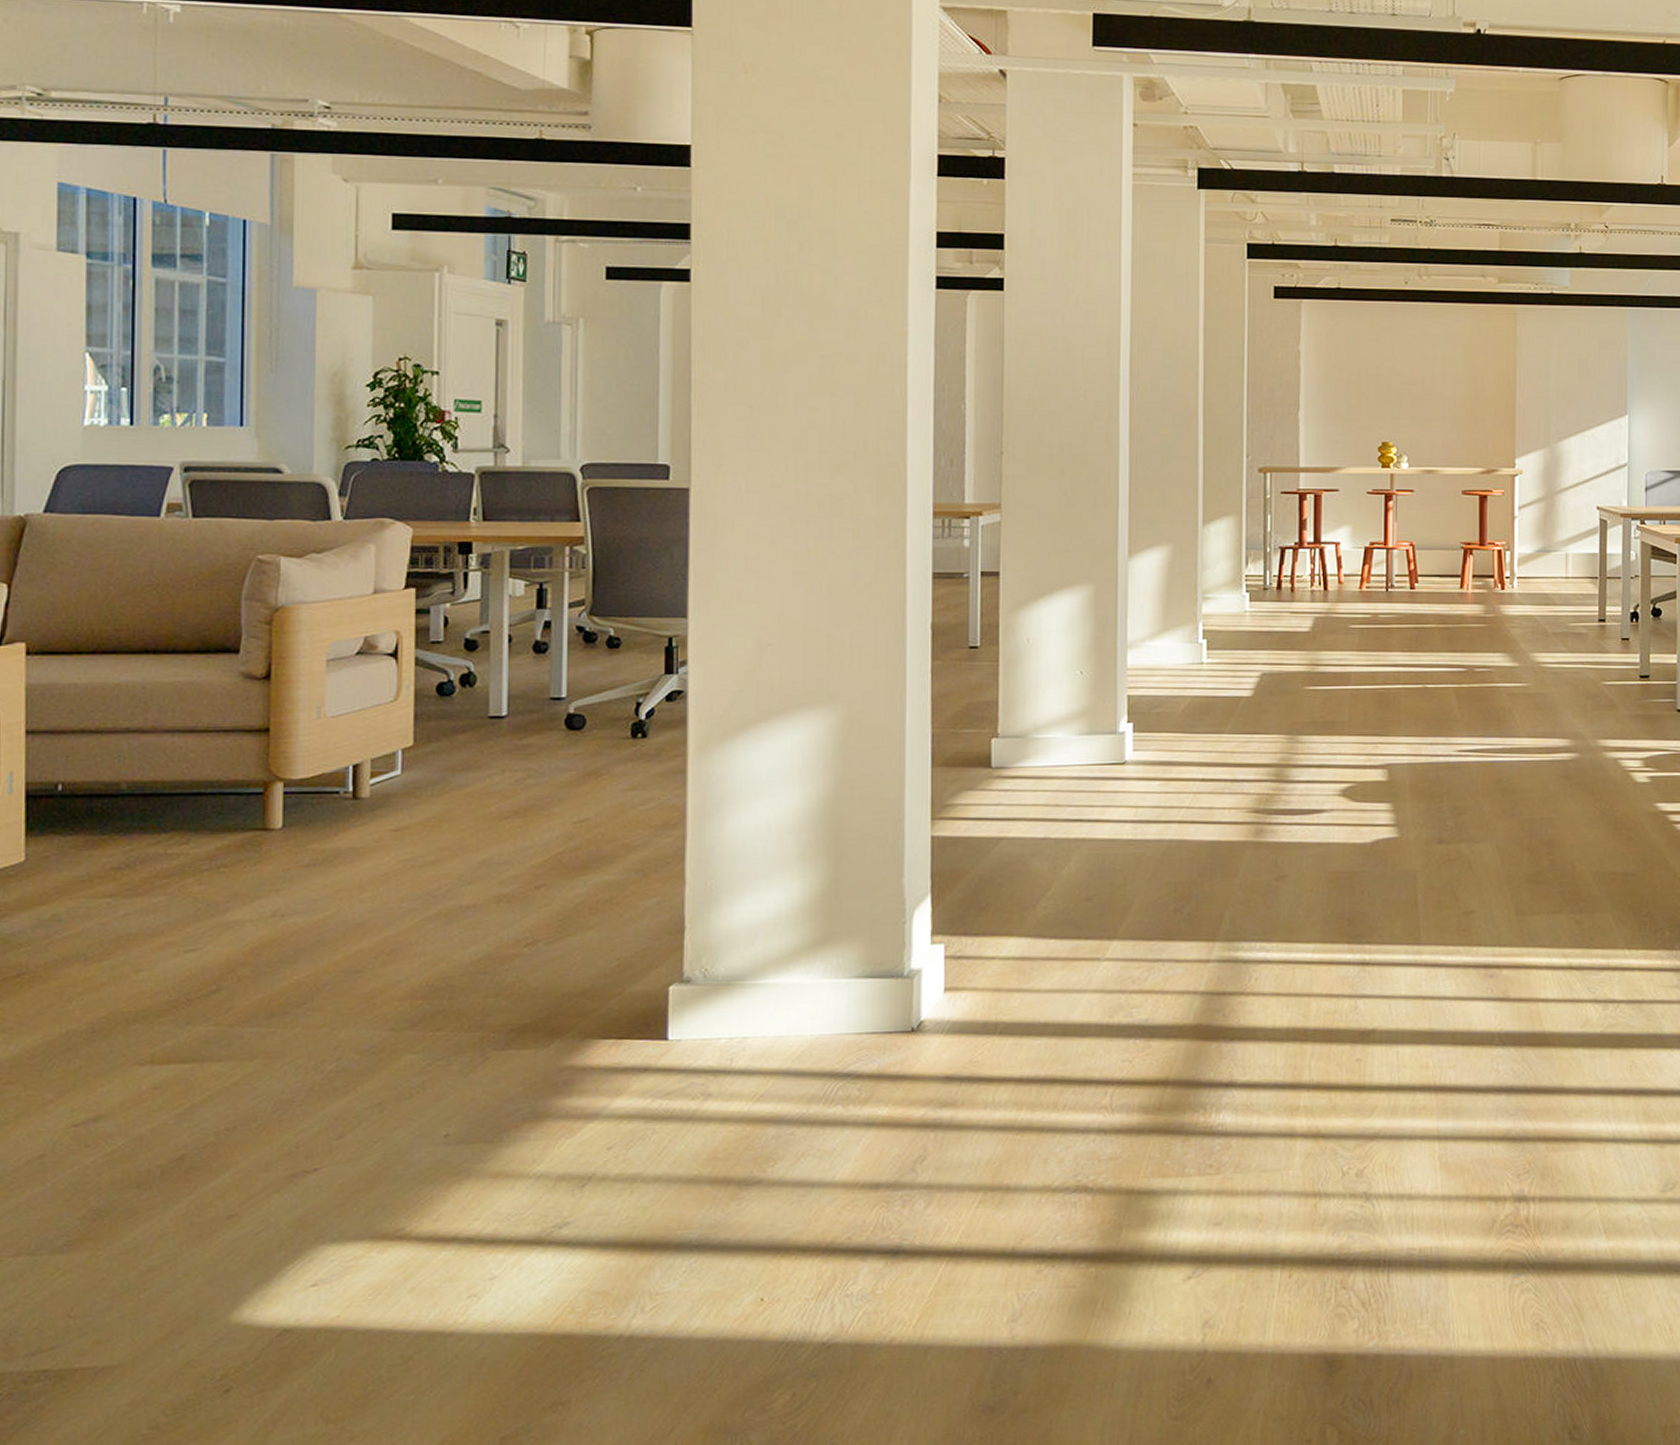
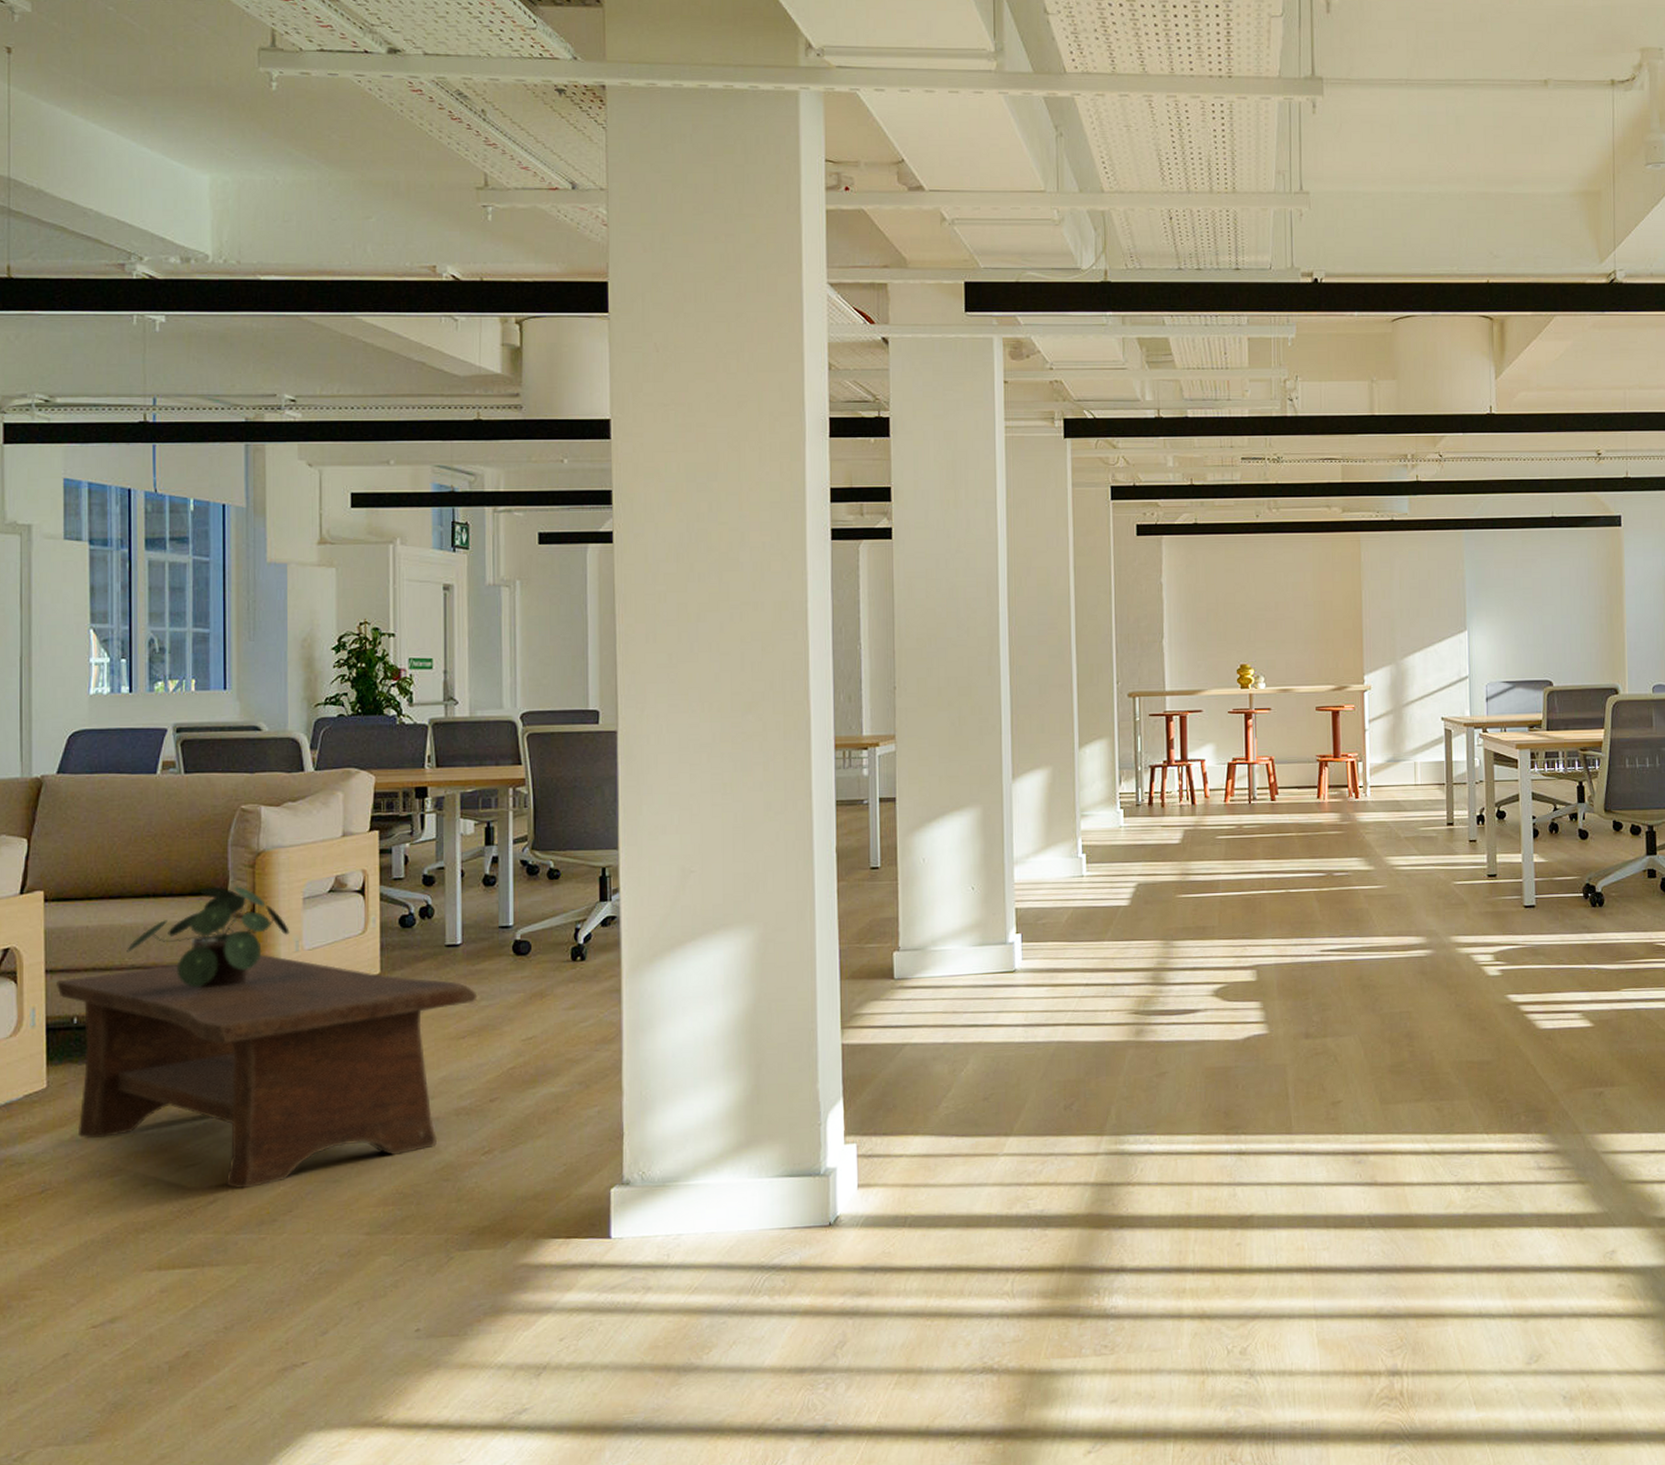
coffee table: none [37,720,524,978] -> present [55,954,478,1189]
potted plant: none [121,644,311,755] -> present [127,886,290,988]

